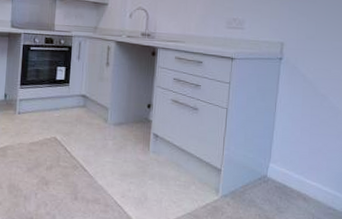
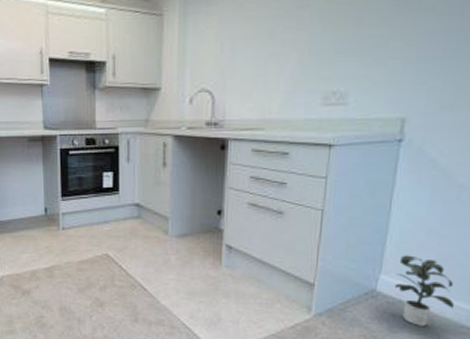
potted plant: none [280,148,323,207] -> present [395,255,454,326]

